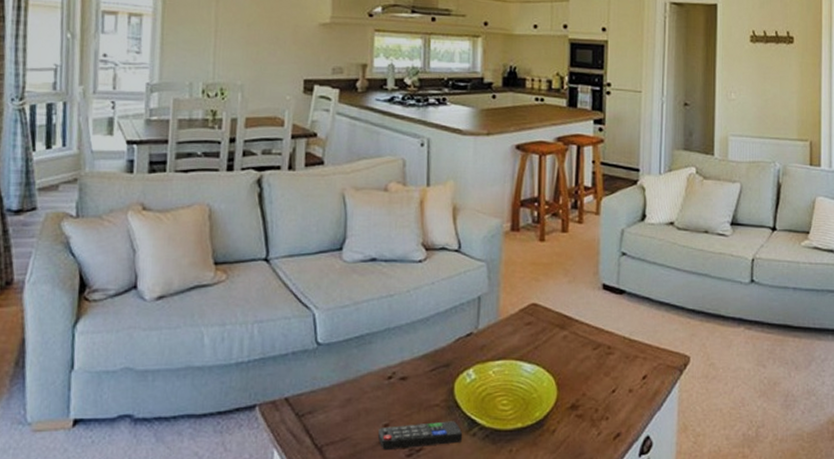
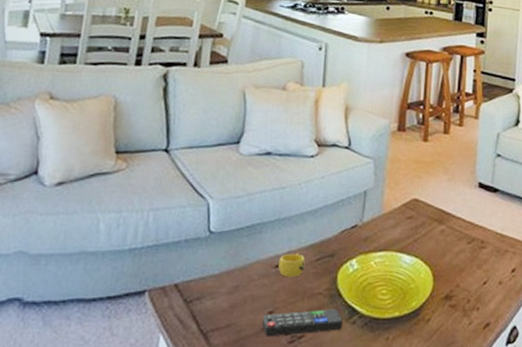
cup: none [391,362,420,389] -> present [278,252,306,277]

